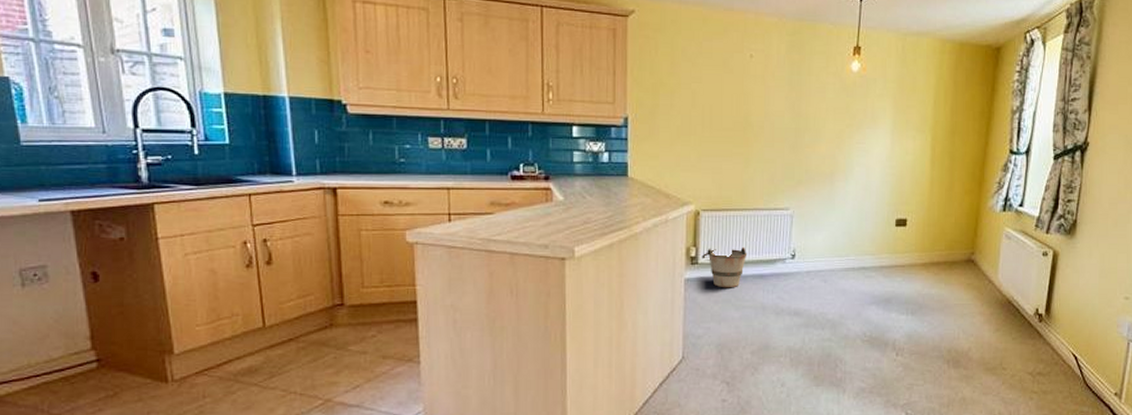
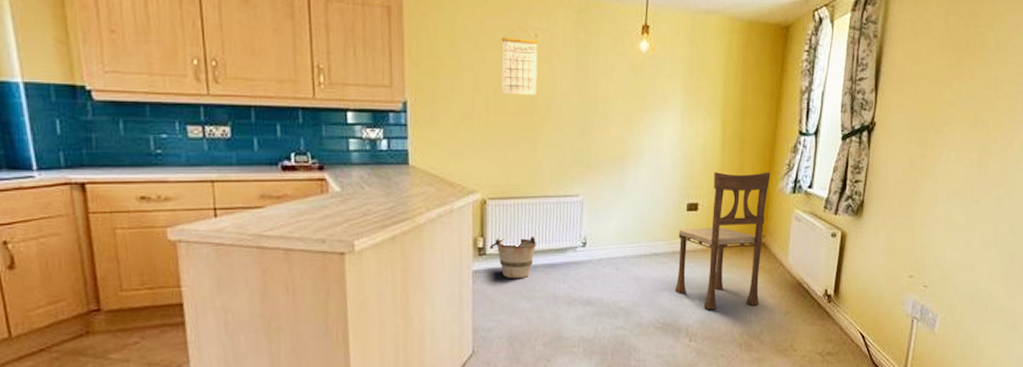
calendar: none [718,52,753,112] -> present [501,31,538,95]
dining chair: none [882,189,980,325] -> present [675,172,771,310]

